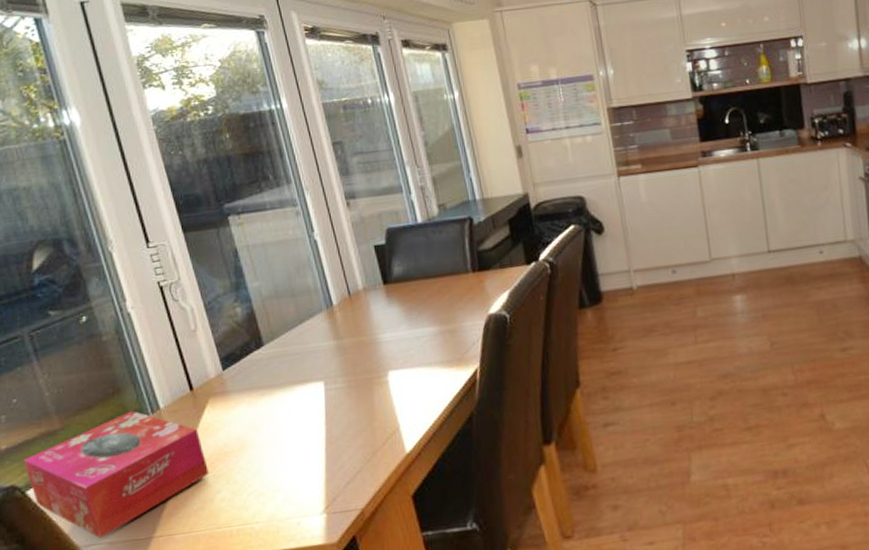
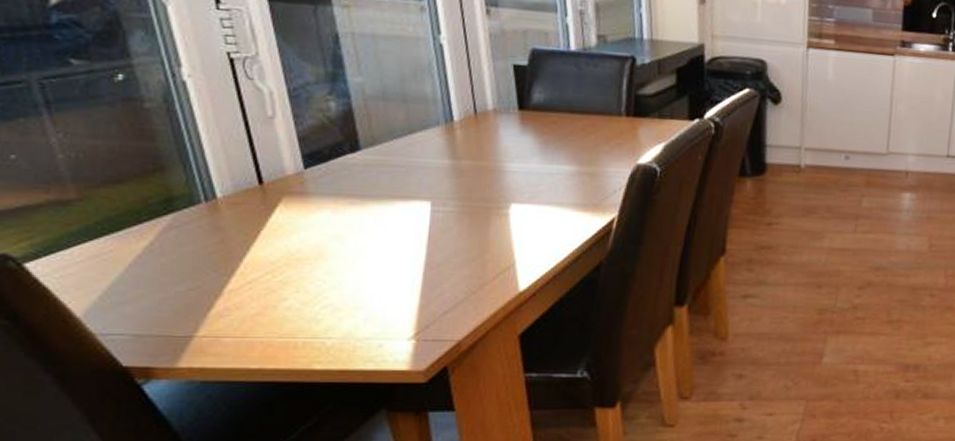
tissue box: present [24,411,210,539] -> none [22,194,275,329]

